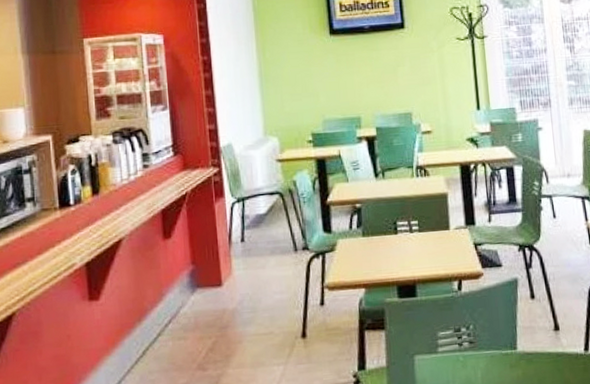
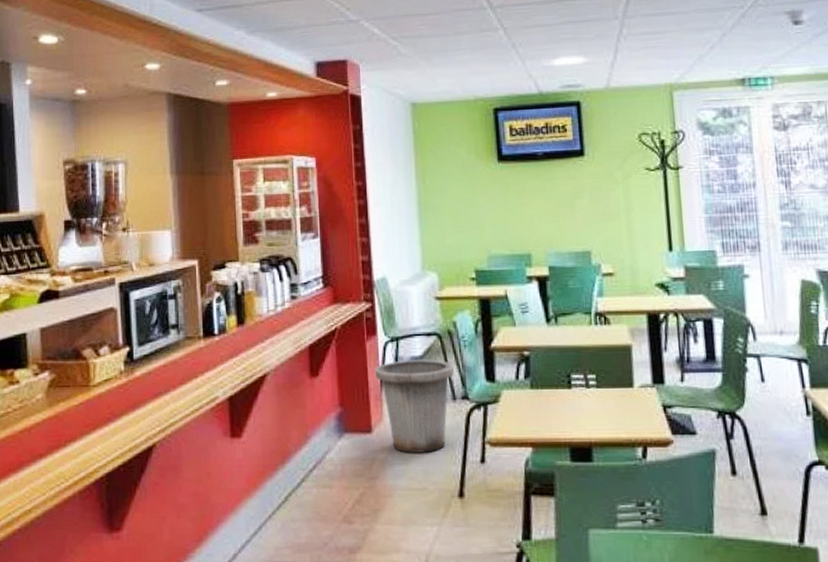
trash can: none [223,216,295,302] -> present [374,359,454,453]

